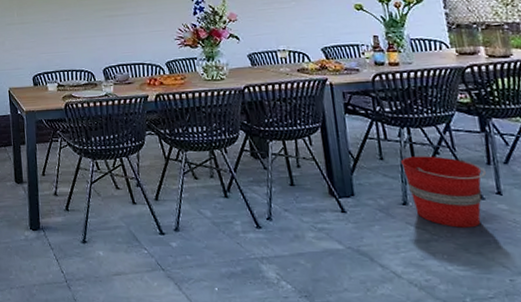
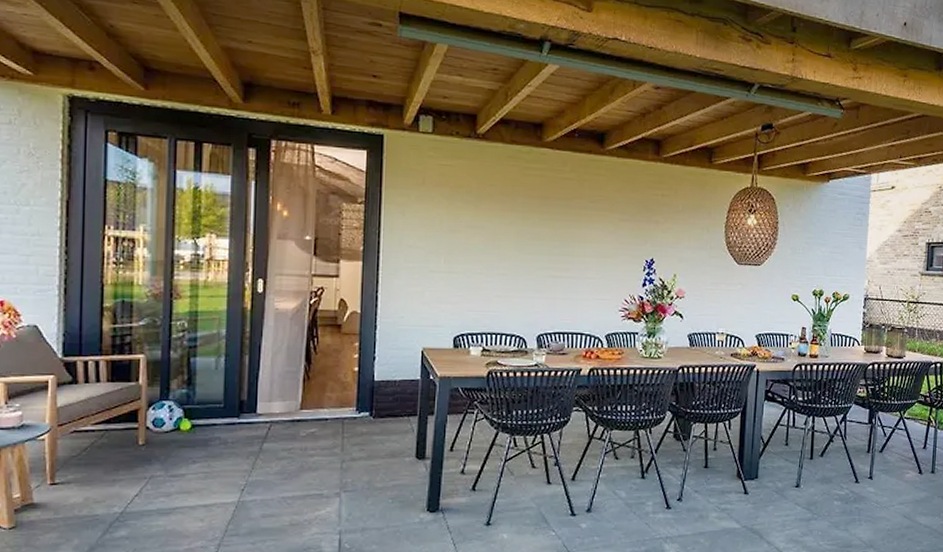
bucket: present [400,156,486,228] -> none [801,443,864,508]

